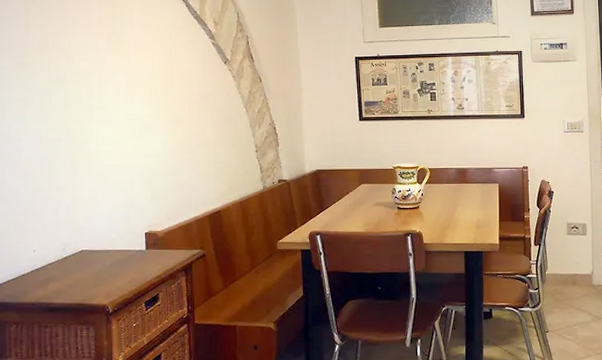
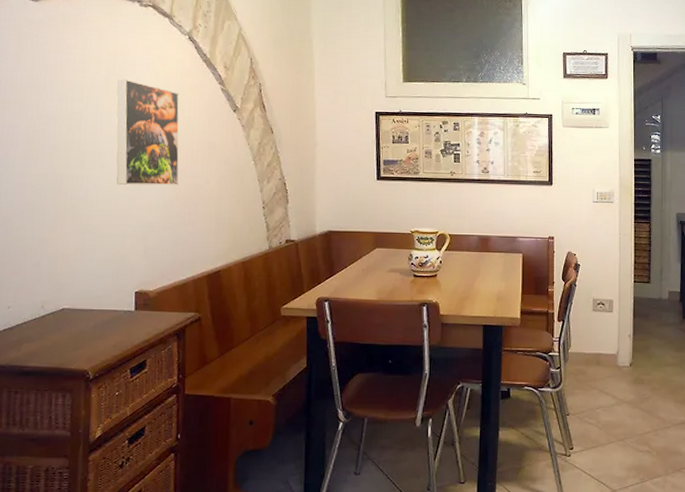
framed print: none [117,38,178,136] -> present [116,79,180,186]

